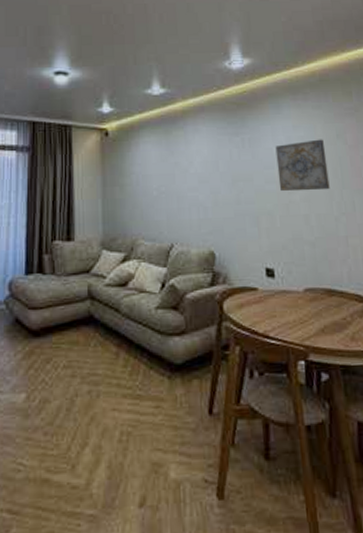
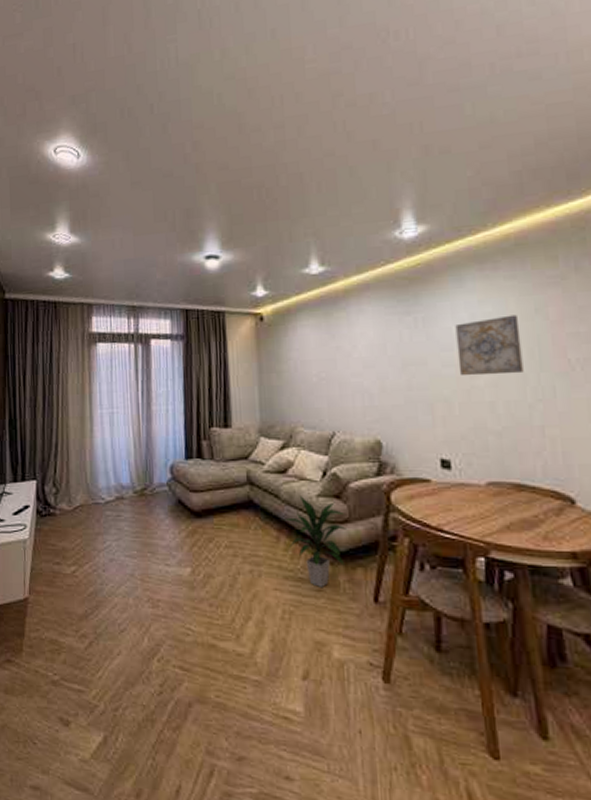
indoor plant: none [123,309,185,403] -> present [283,496,348,587]

